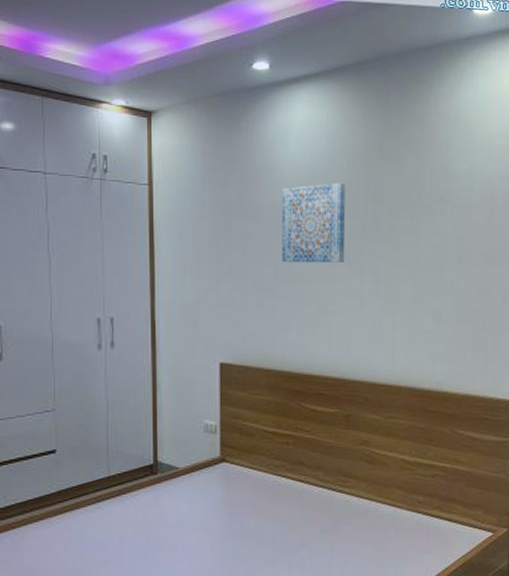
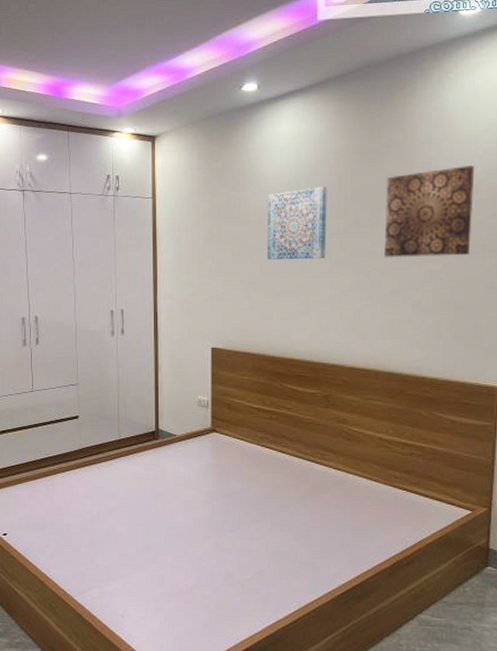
wall art: none [403,170,490,264] -> present [383,166,475,258]

